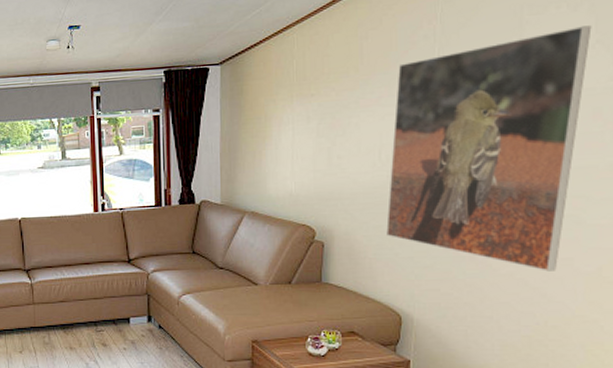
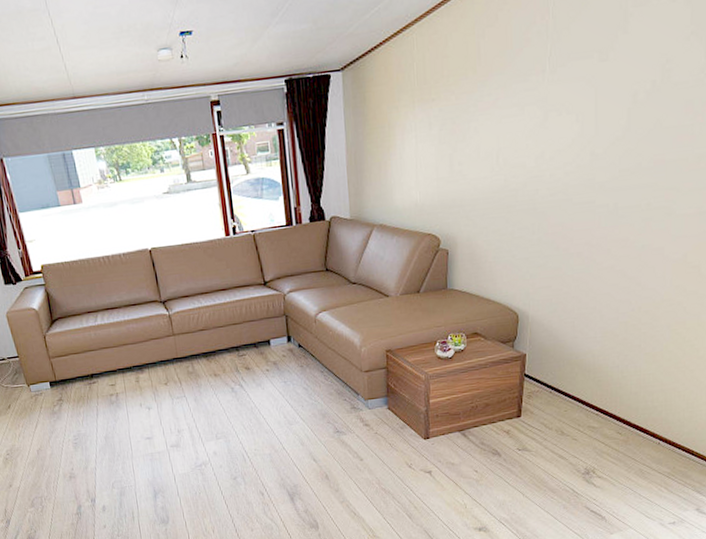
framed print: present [386,25,592,271] -> none [504,16,688,262]

